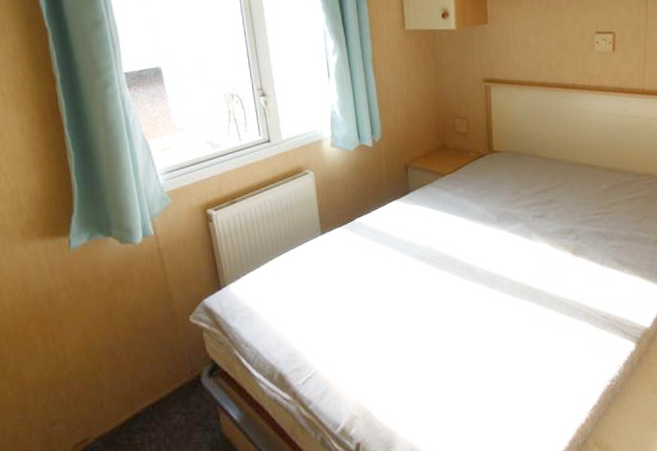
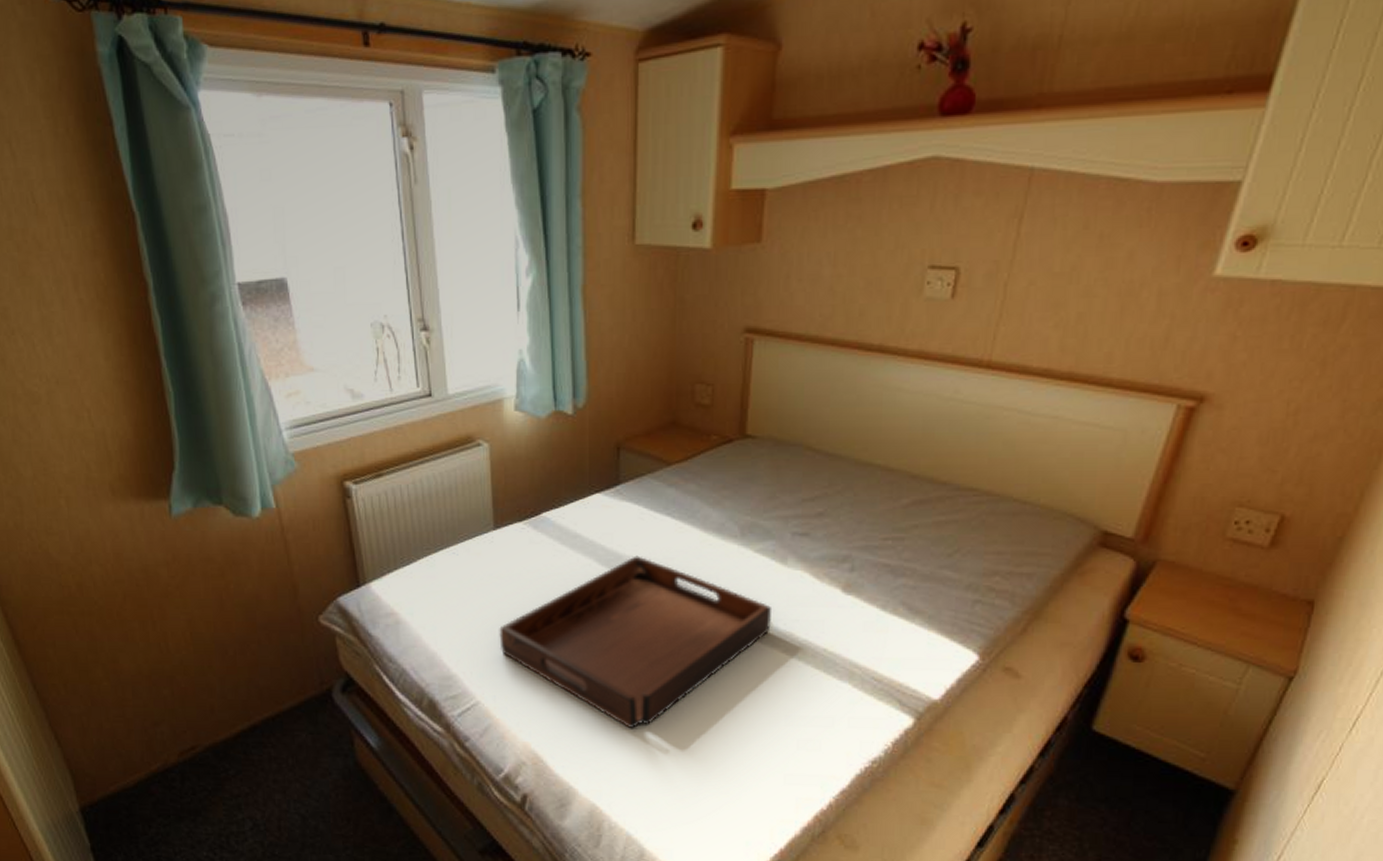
serving tray: none [330,243,527,378] -> present [499,555,773,729]

